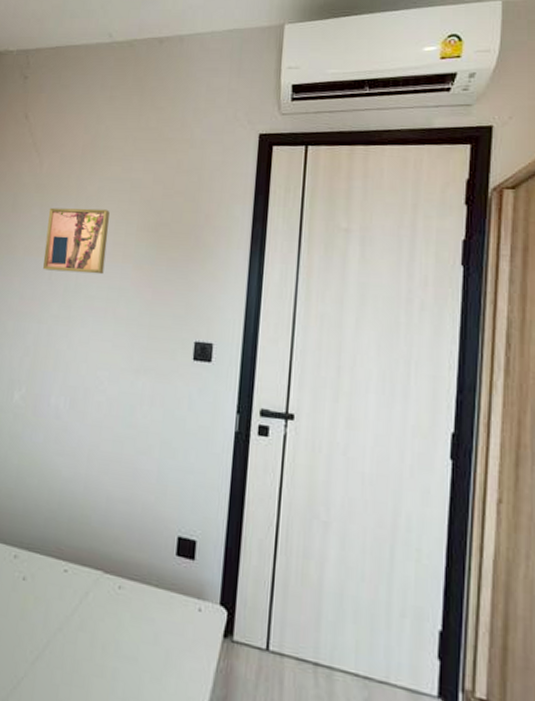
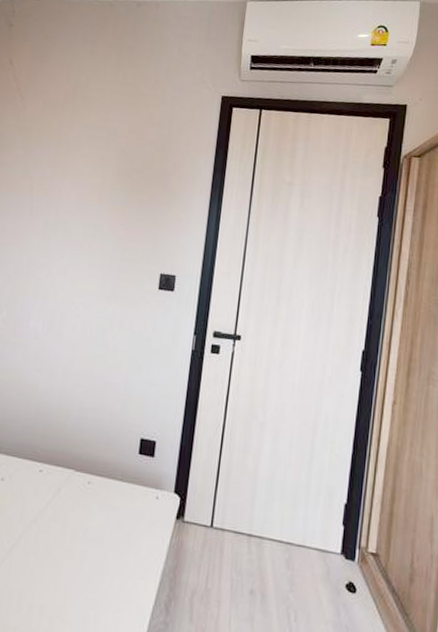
wall art: present [43,207,110,275] -> none [25,149,88,212]

